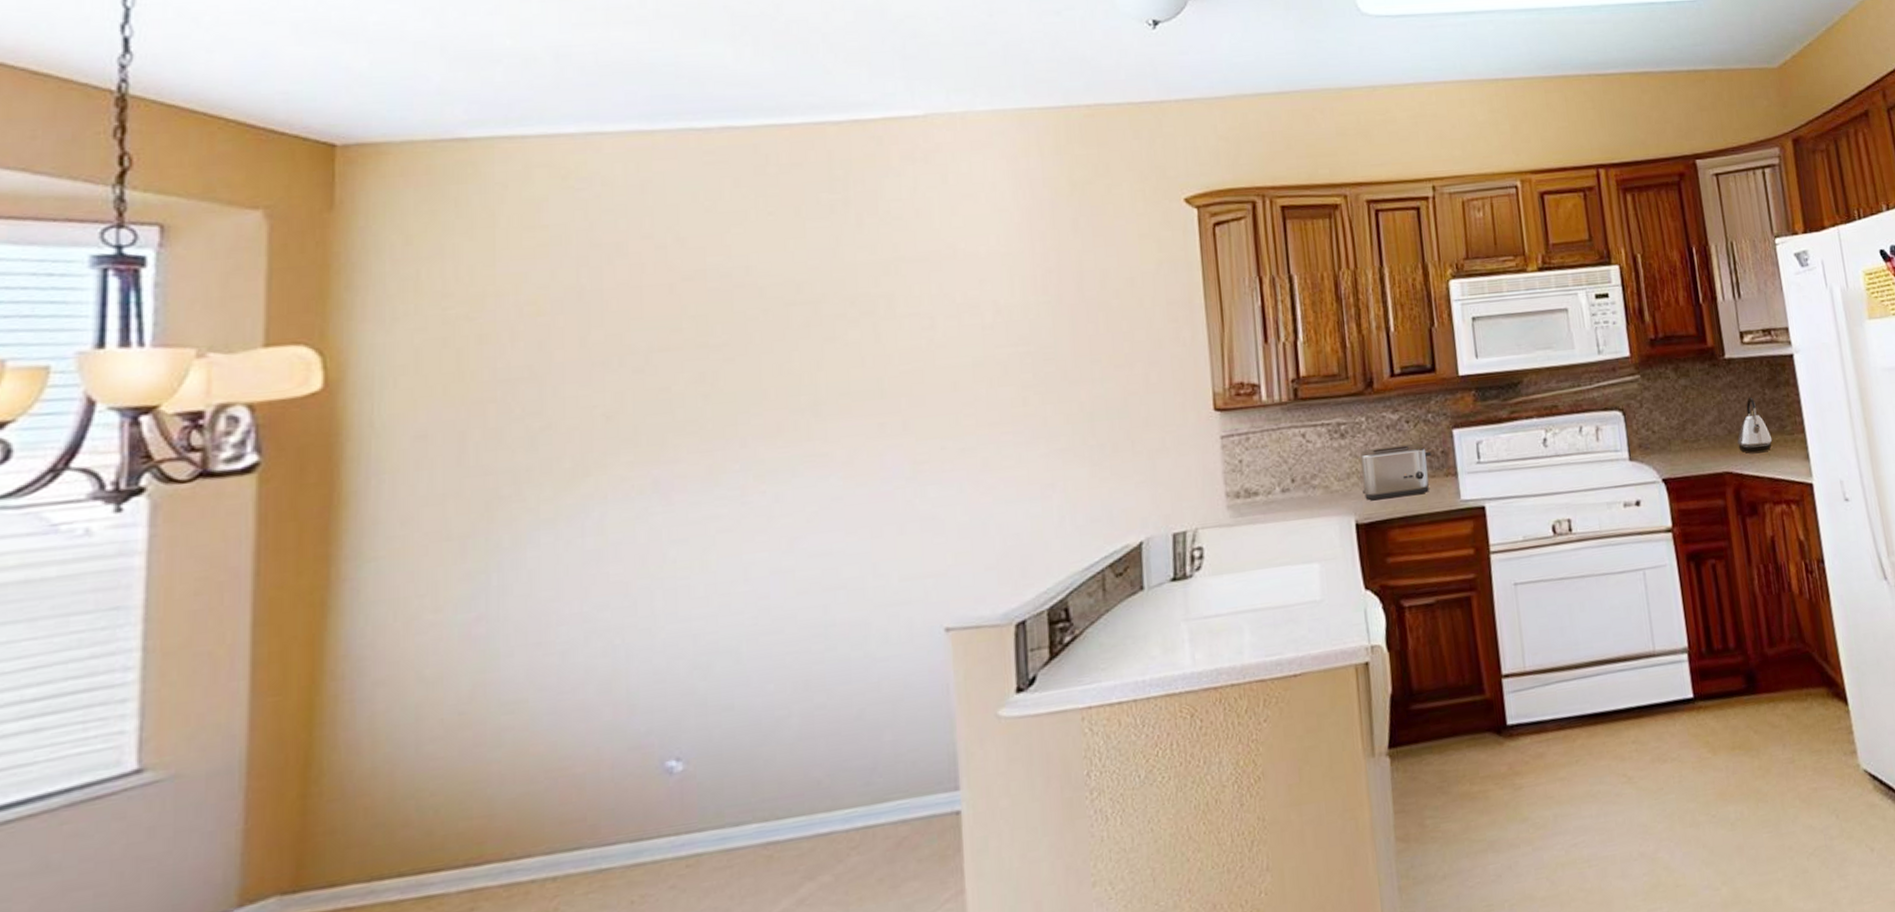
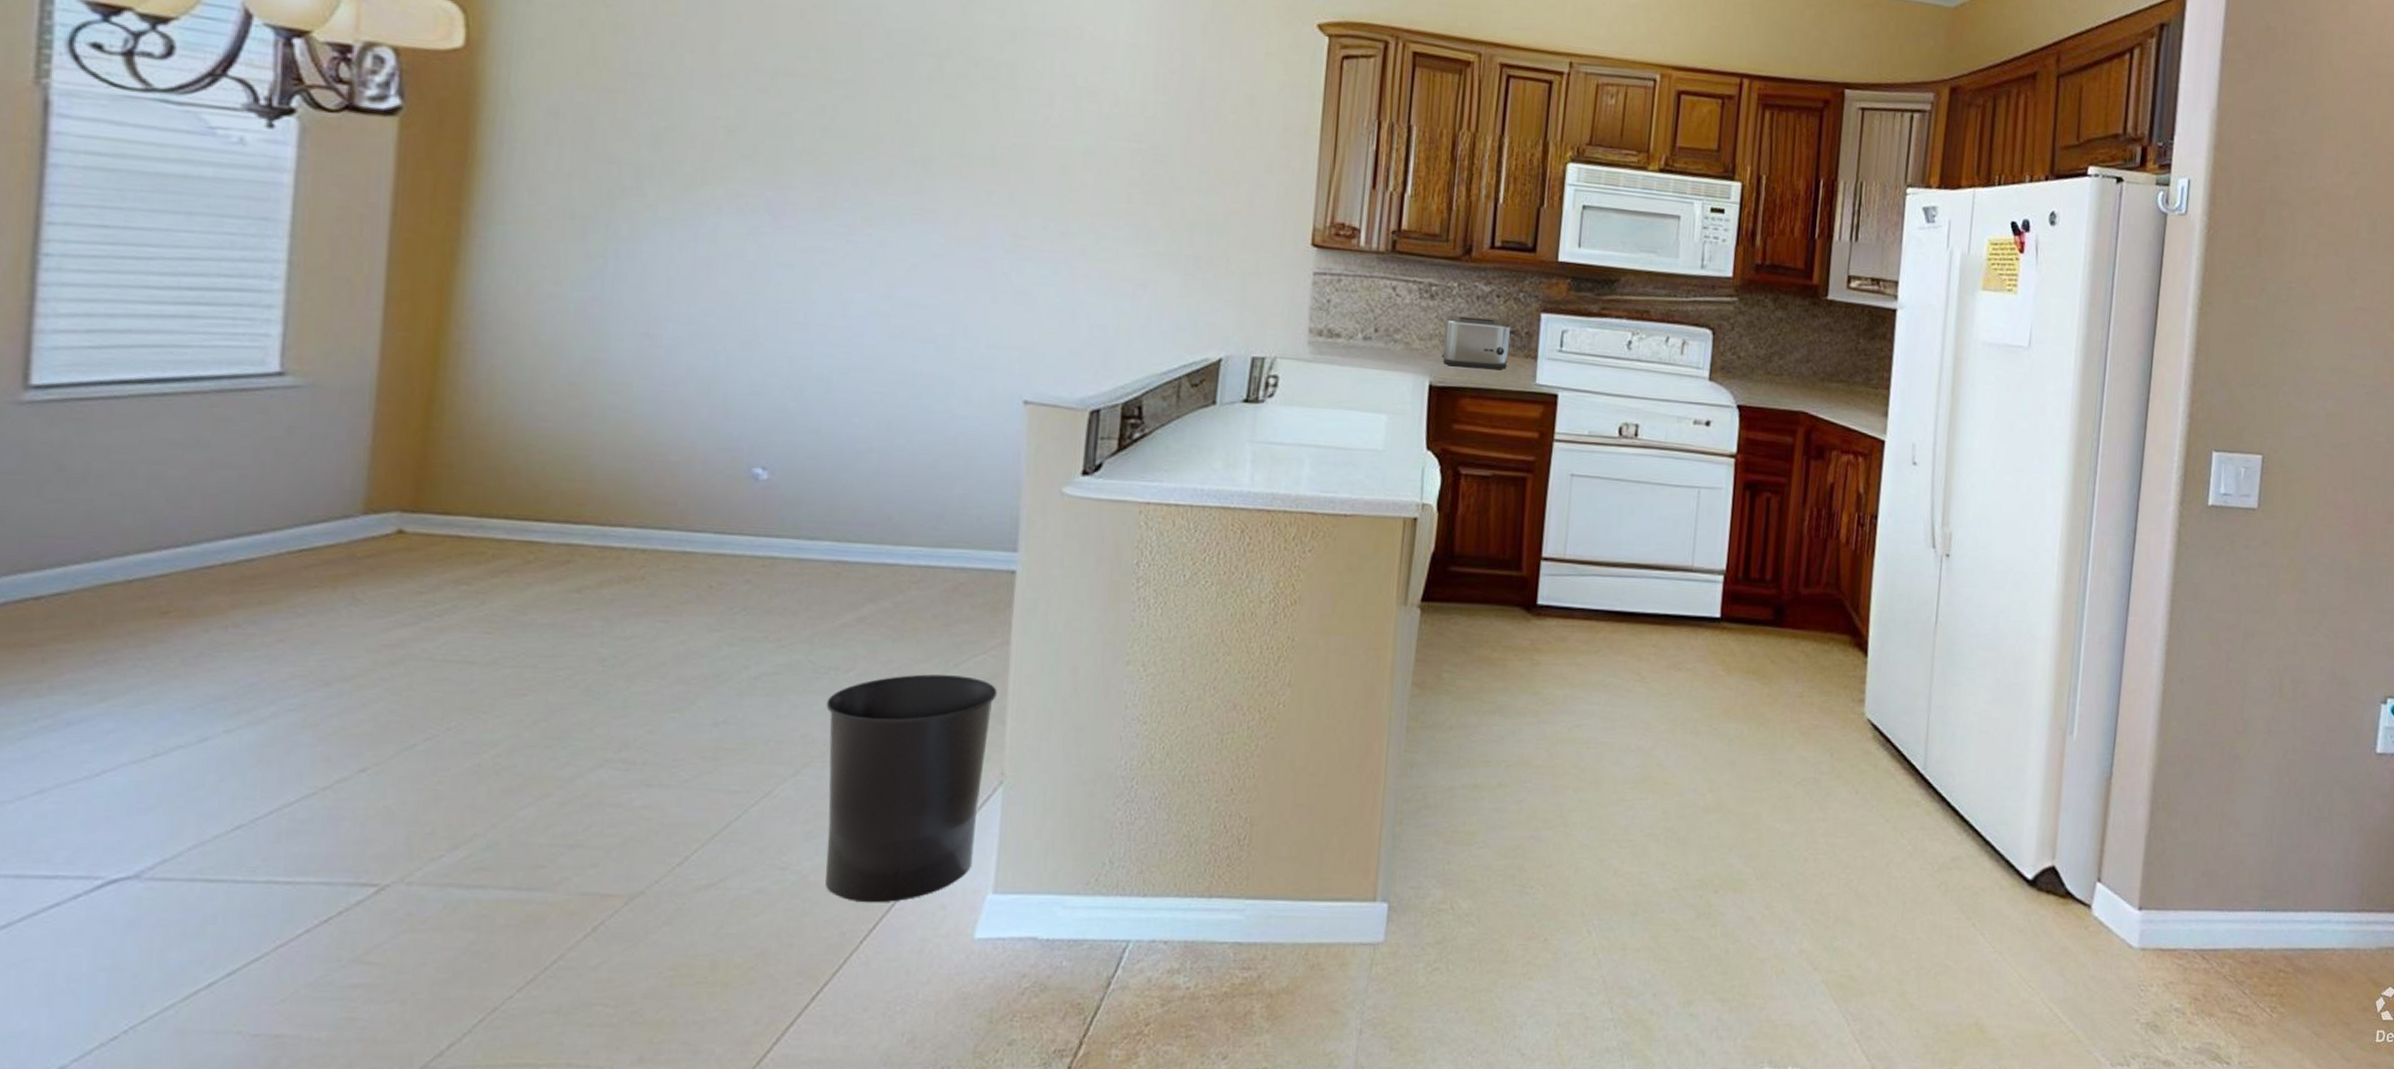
kettle: present [1737,397,1773,454] -> none [1819,343,1856,401]

